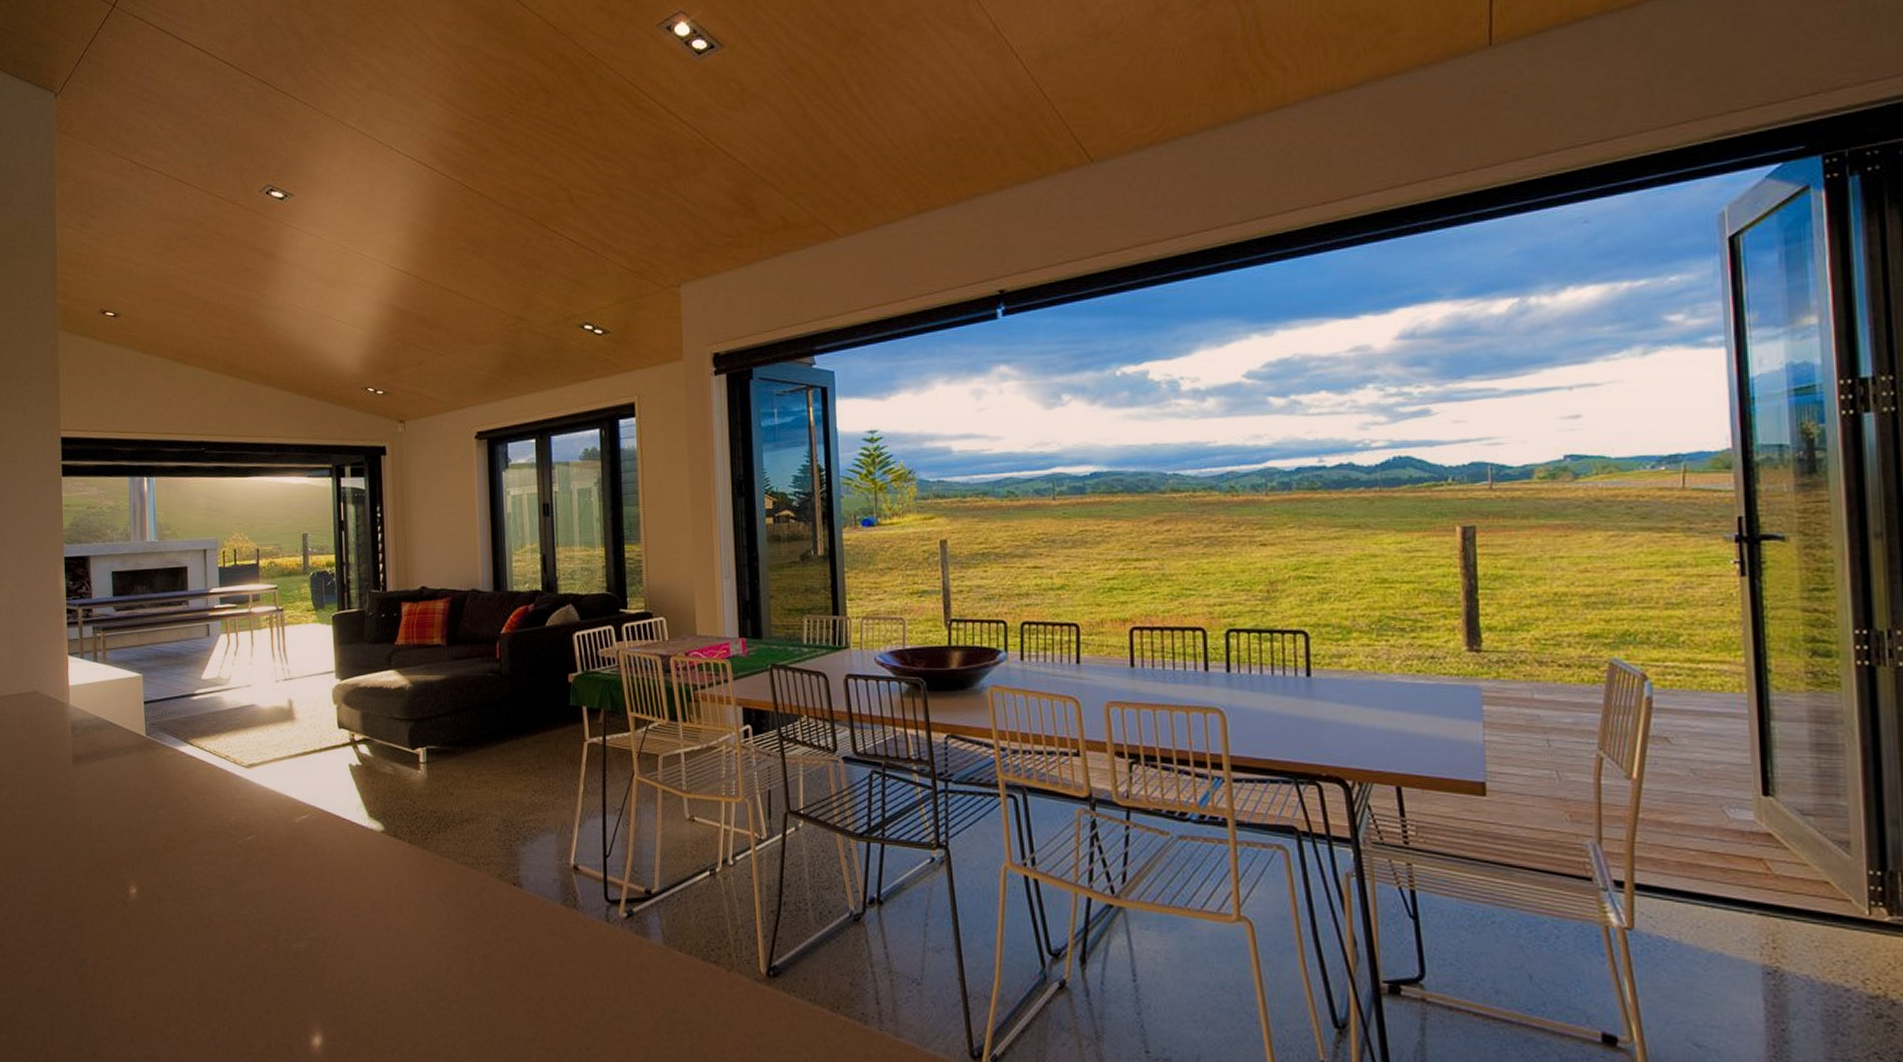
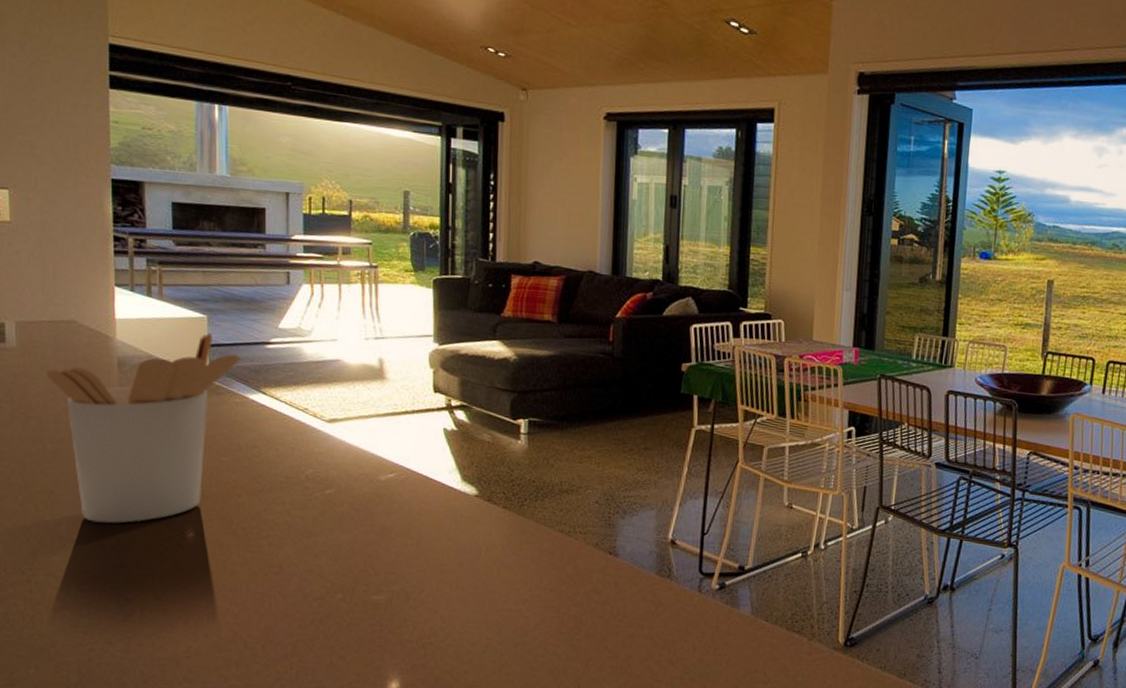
utensil holder: none [15,690,171,885] -> present [46,332,240,524]

